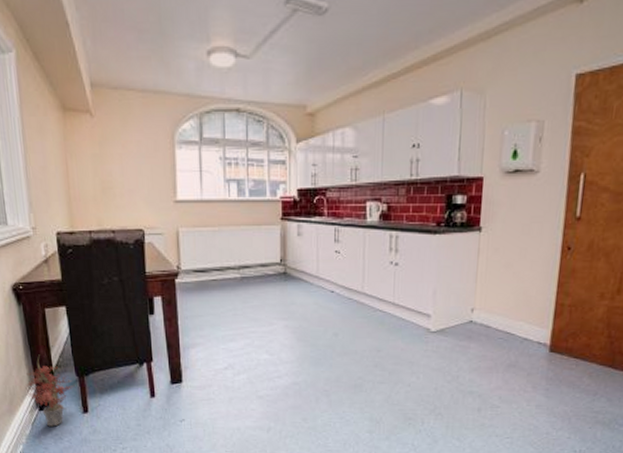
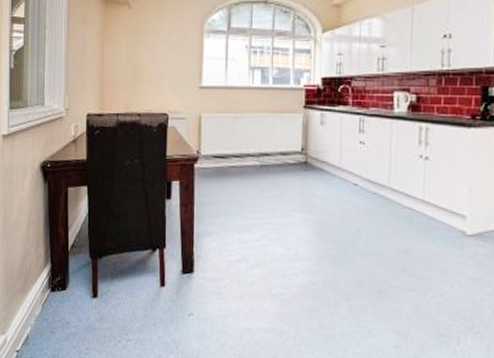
potted plant: present [26,354,75,427] -> none [42,233,88,310]

